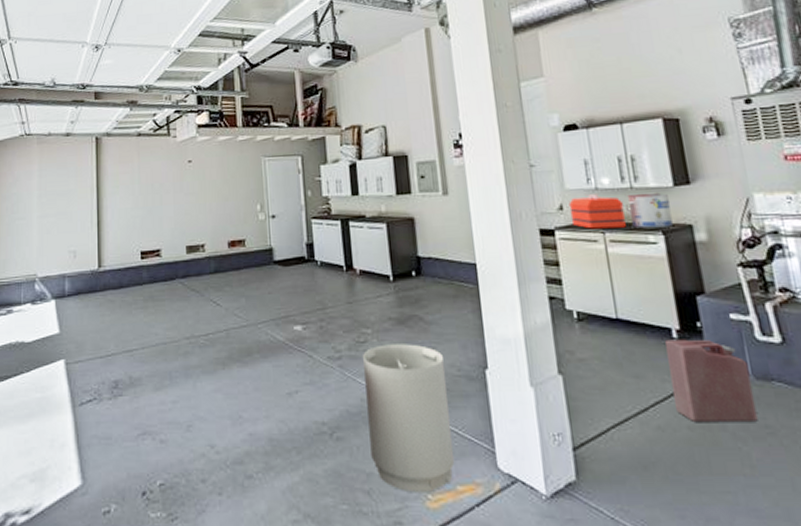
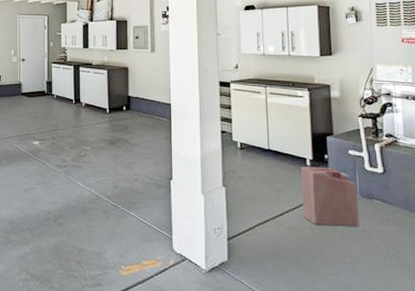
trash can: present [363,344,455,493] -> none [83,158,143,265]
toolbox: present [569,194,626,229] -> none [242,58,282,84]
paint can: present [624,192,673,228] -> none [283,60,316,86]

